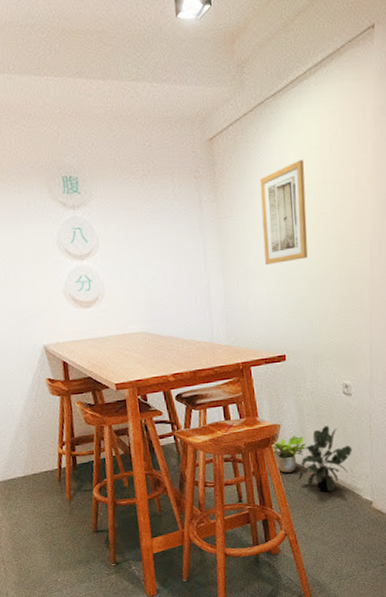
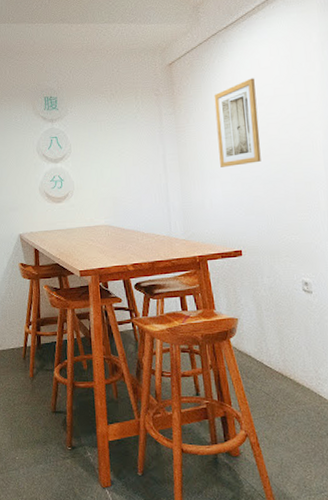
potted plant: present [270,435,307,473] -> none [228,330,267,369]
potted plant: present [298,425,352,492] -> none [258,322,316,393]

